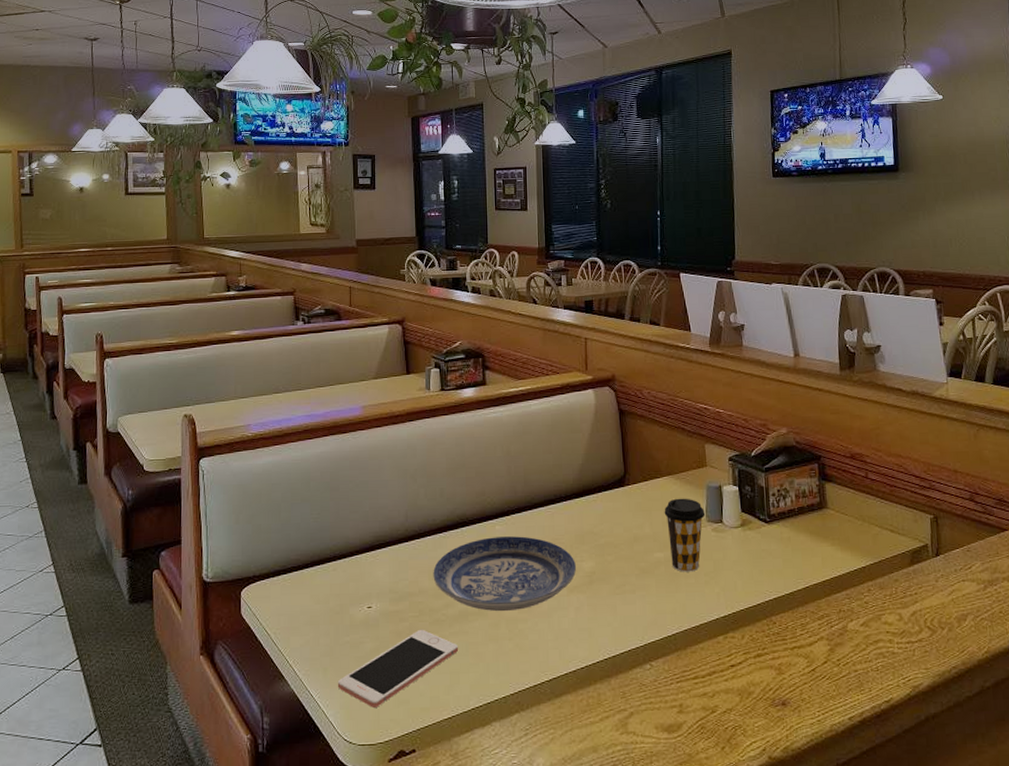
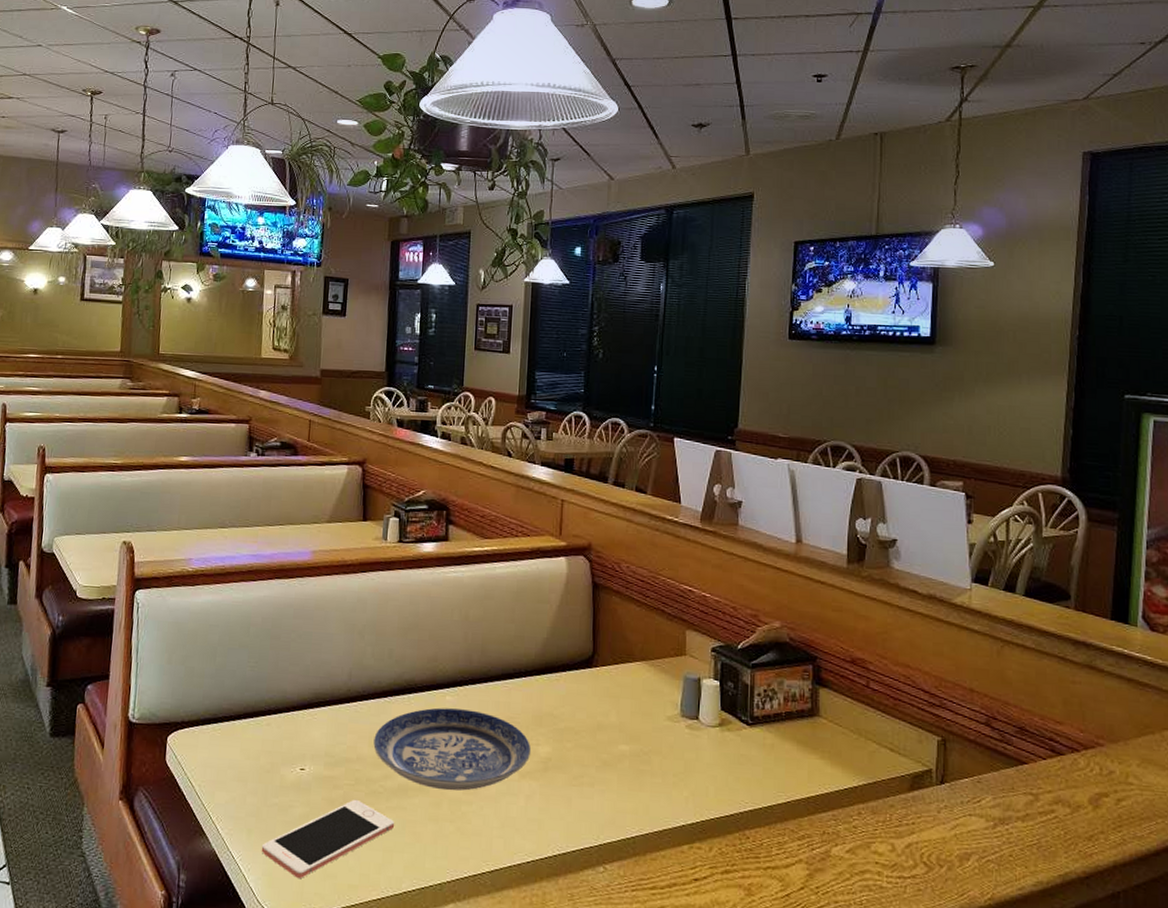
coffee cup: present [664,498,705,572] -> none [633,687,679,771]

